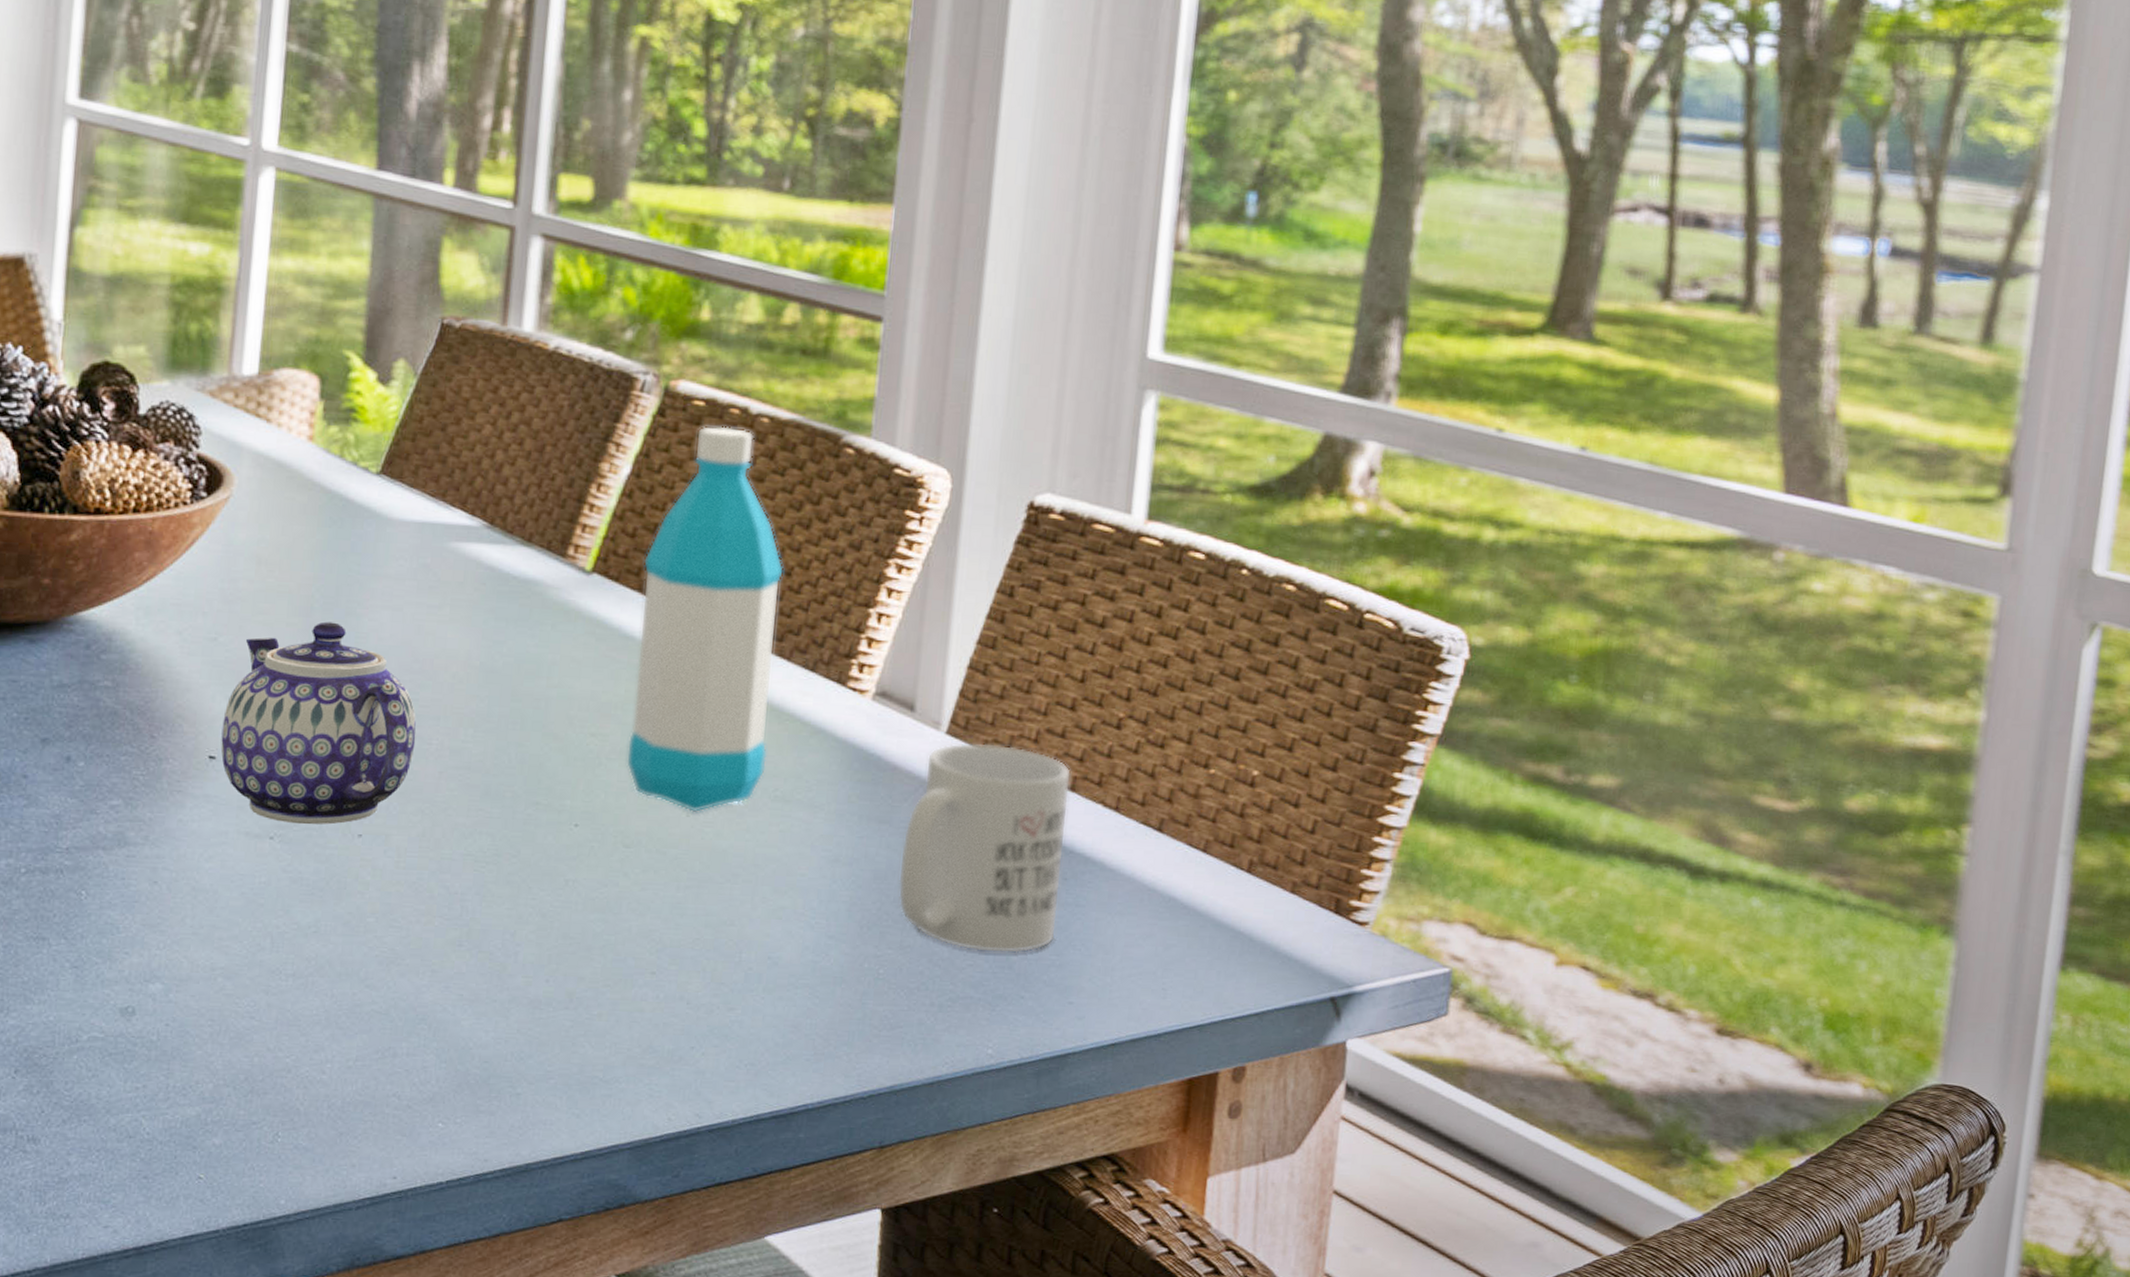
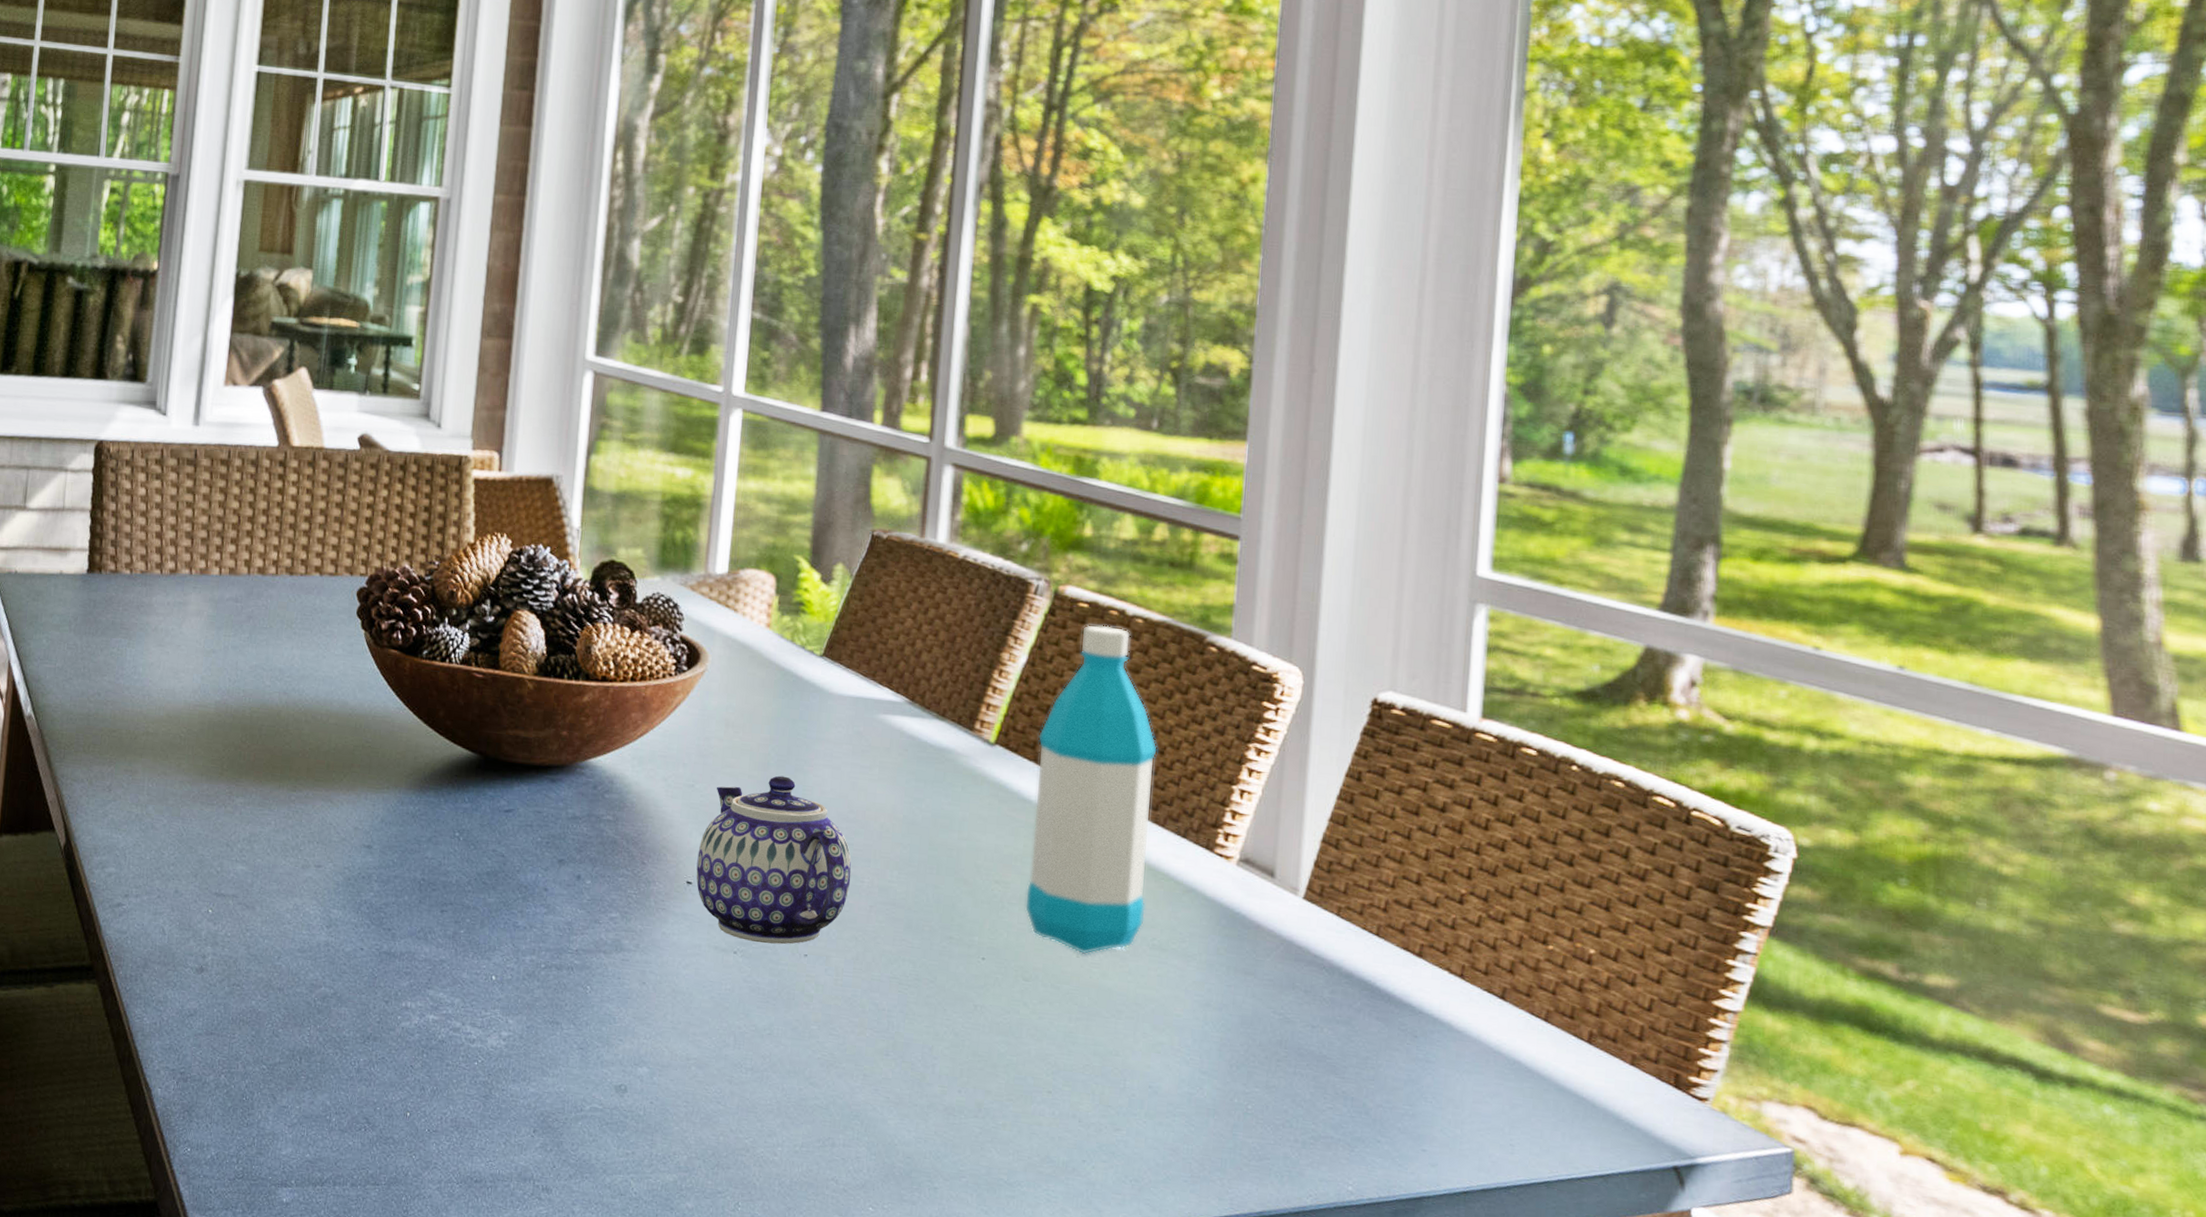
mug: present [898,742,1072,954] -> none [1263,908,1419,1101]

